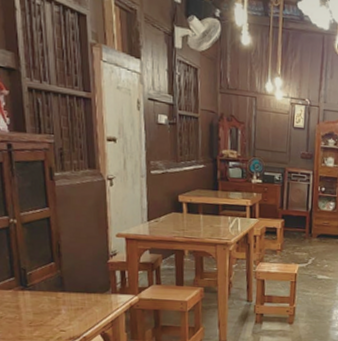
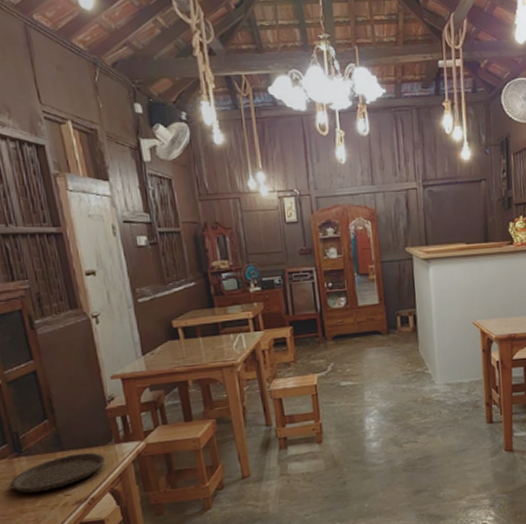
plate: none [11,296,102,324] -> present [9,452,106,493]

